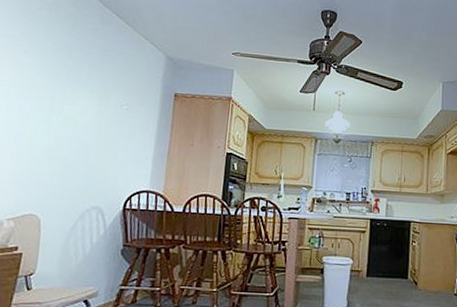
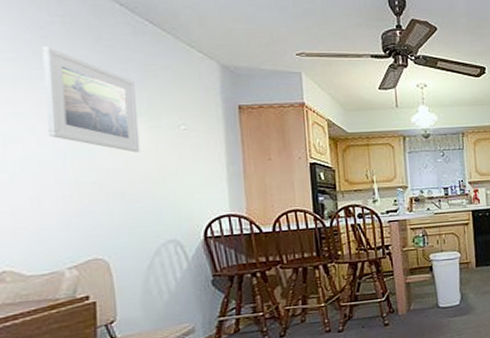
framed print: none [17,27,95,125] -> present [42,46,141,153]

